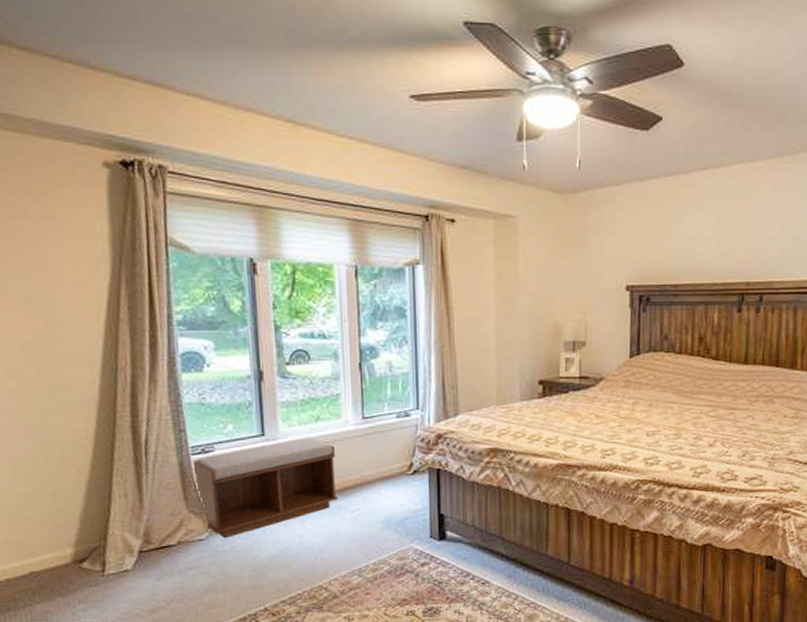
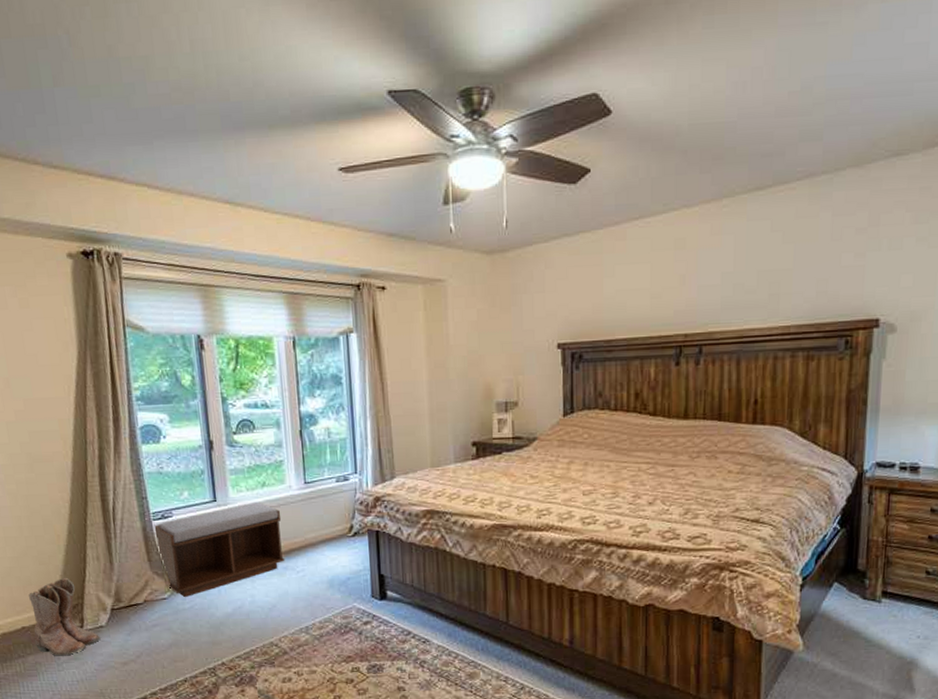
boots: none [40,516,125,604] -> present [29,577,101,656]

